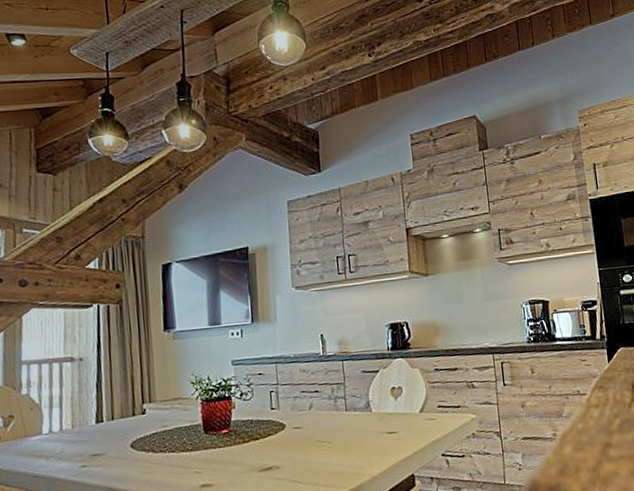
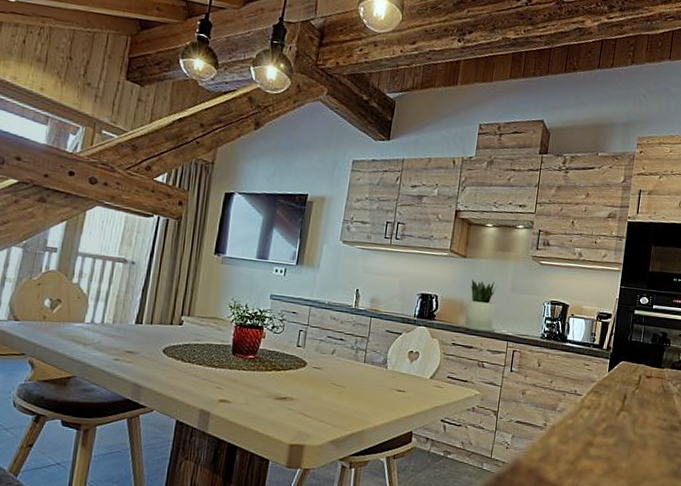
planter: none [439,294,478,352] -> present [461,279,497,333]

